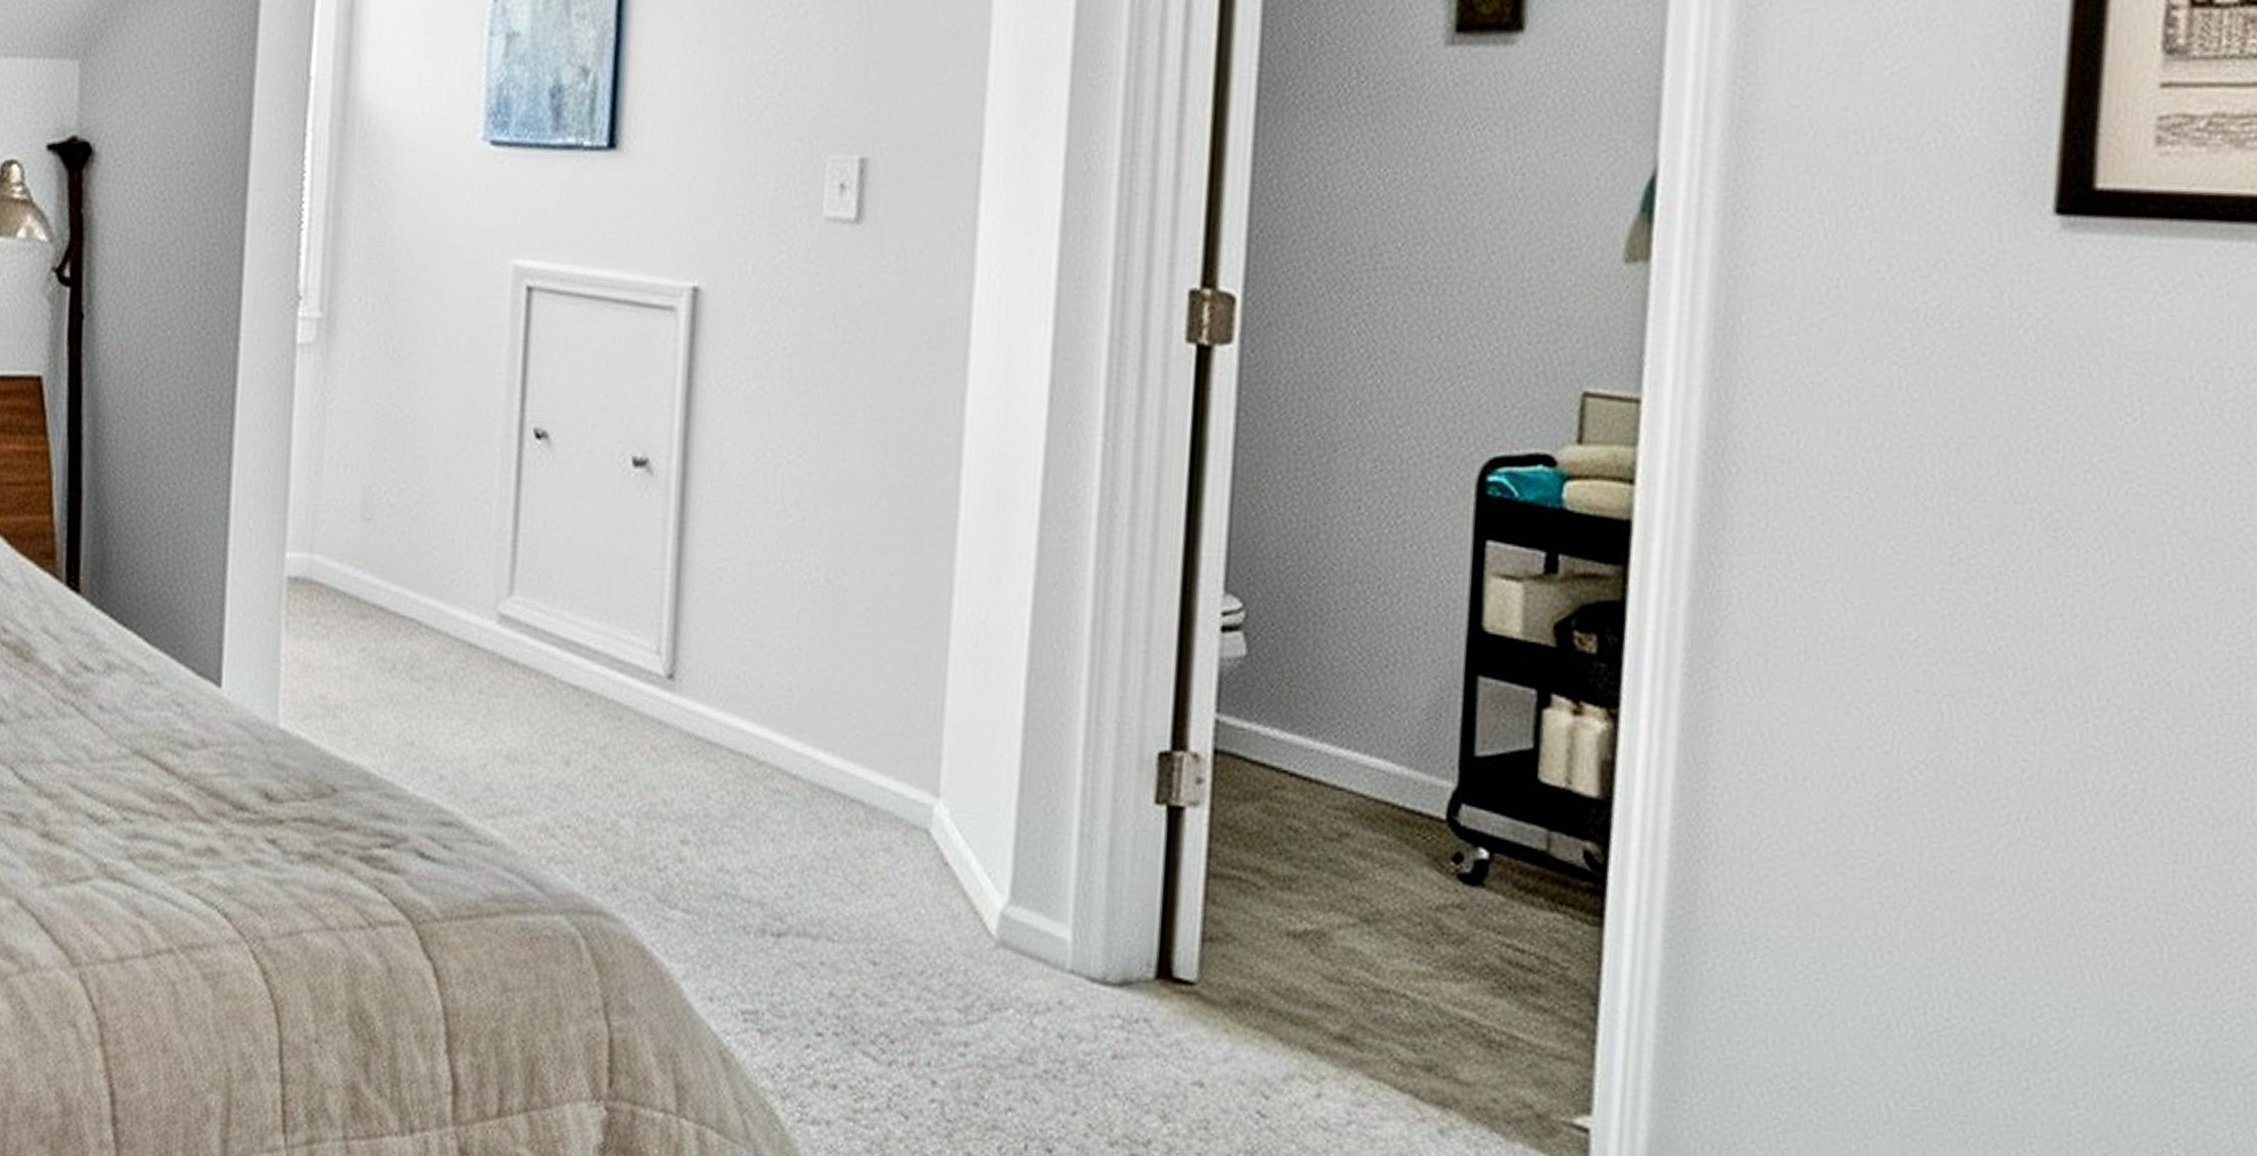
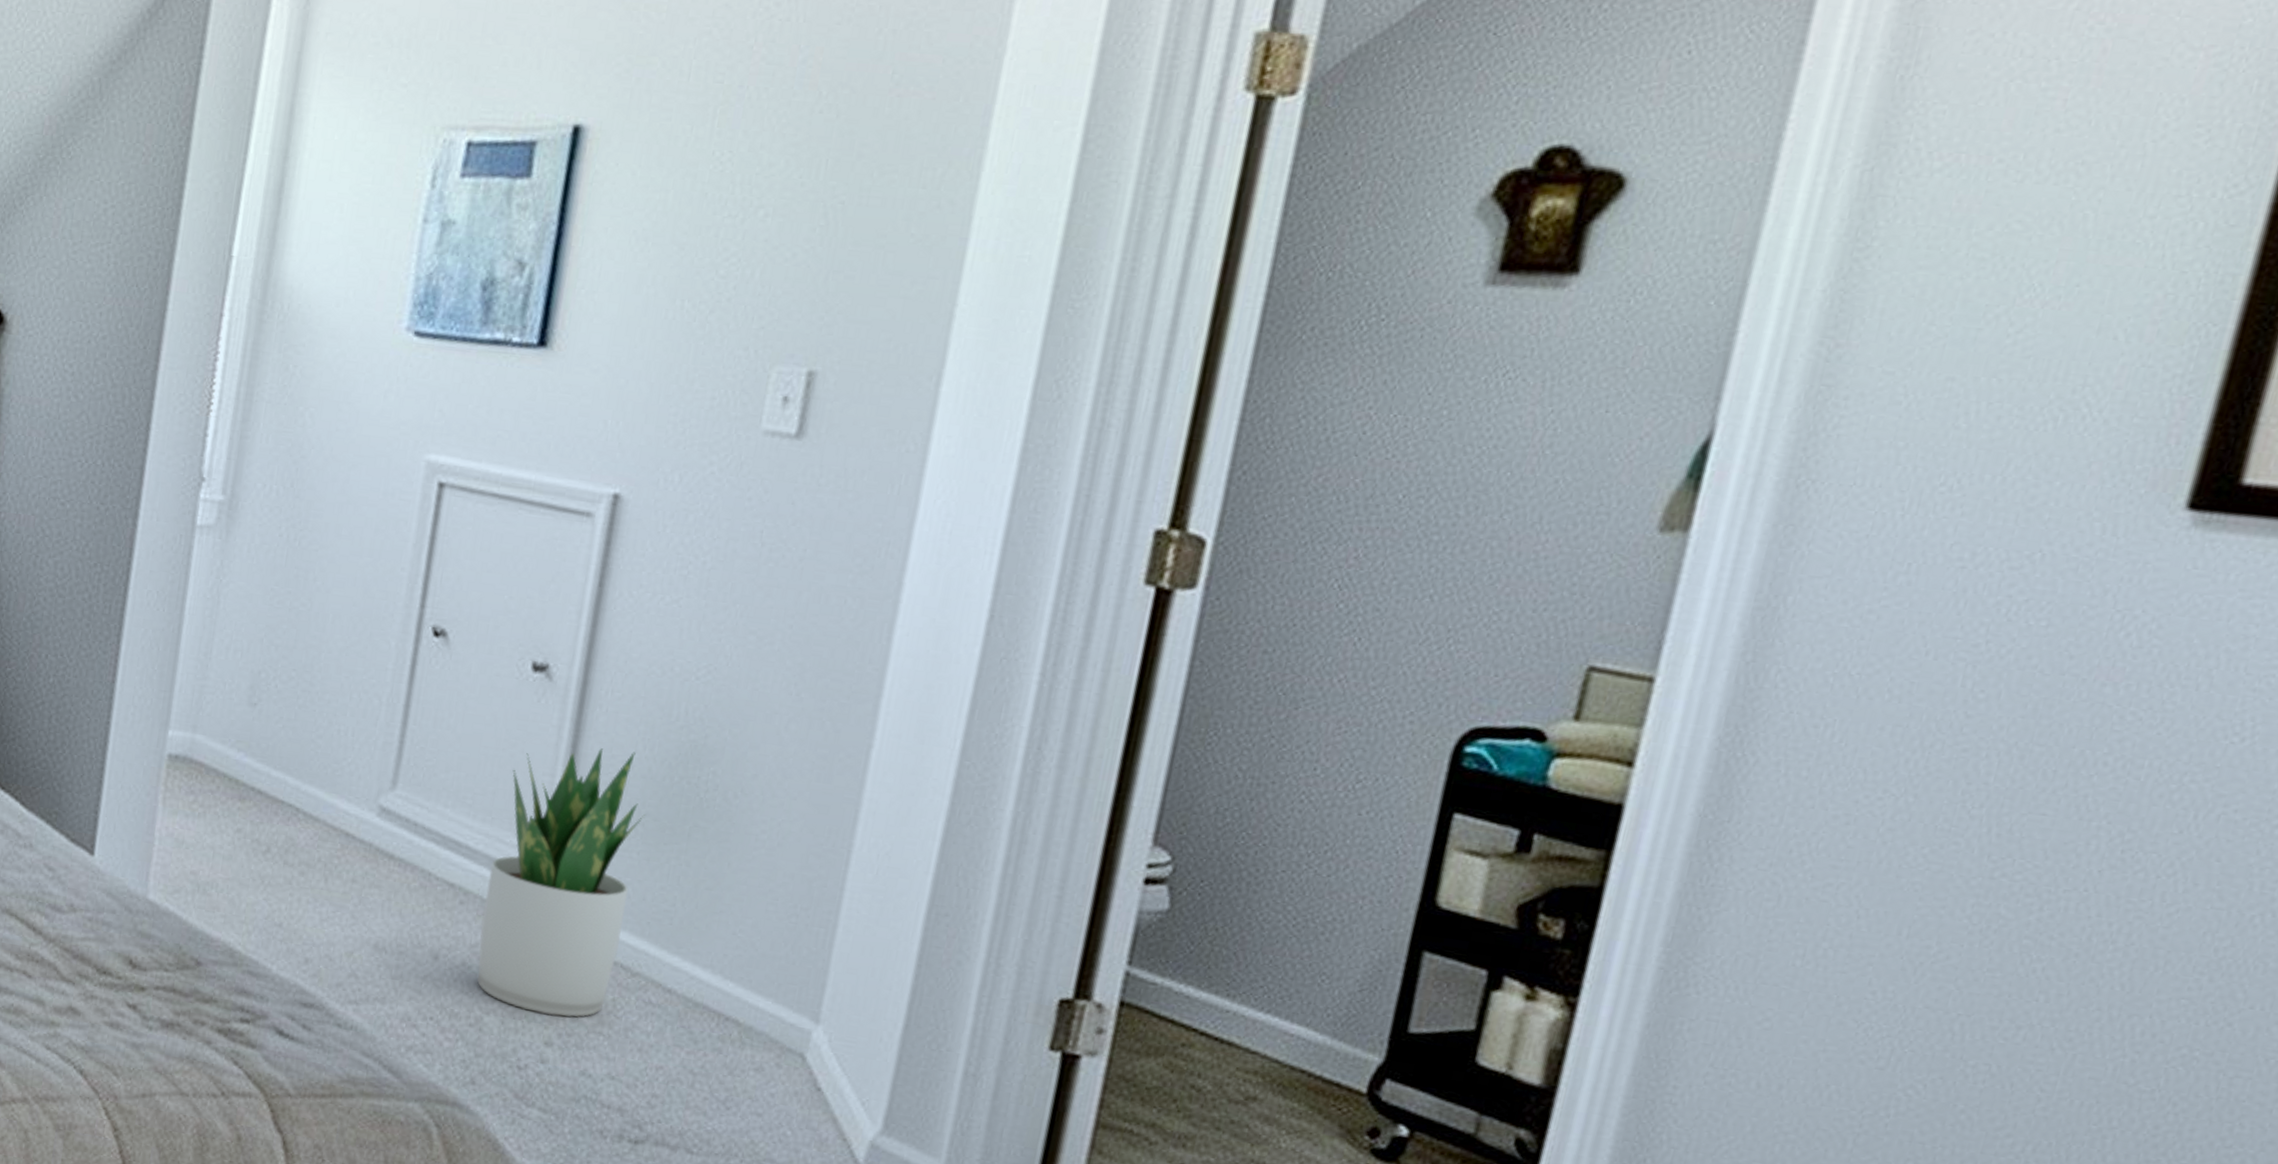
planter: none [608,538,754,813] -> present [477,748,645,1018]

